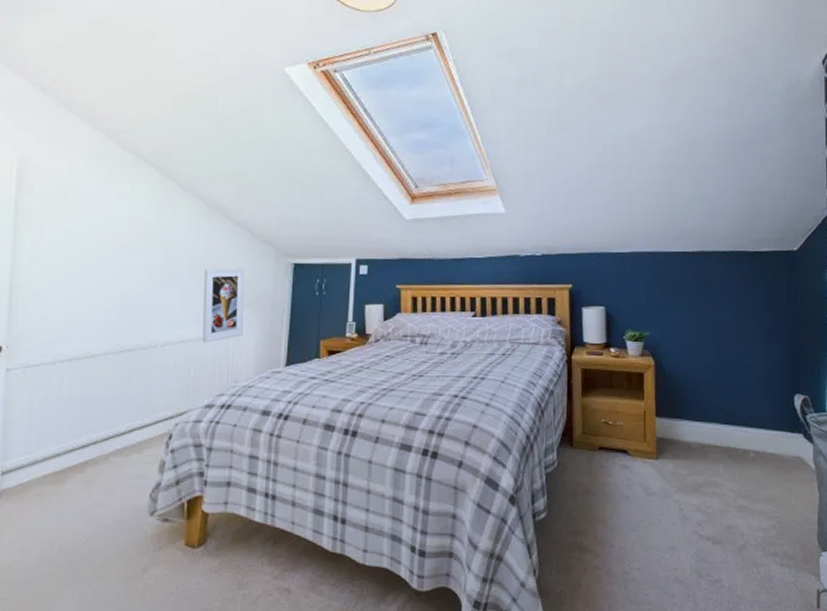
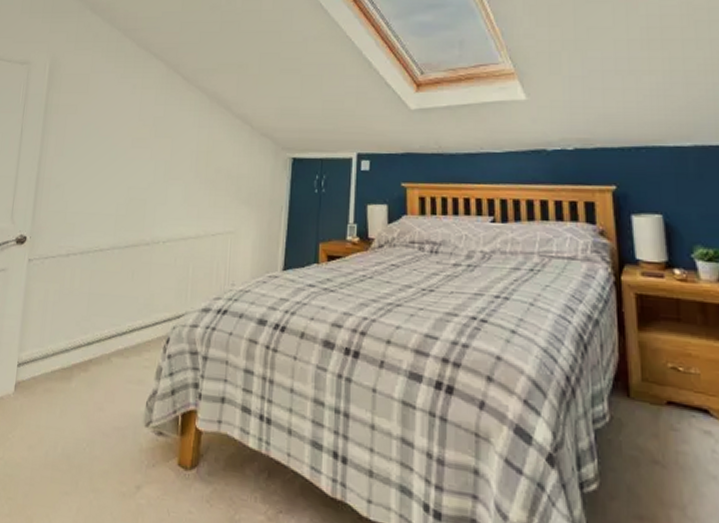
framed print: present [202,268,245,343] -> none [201,162,244,241]

